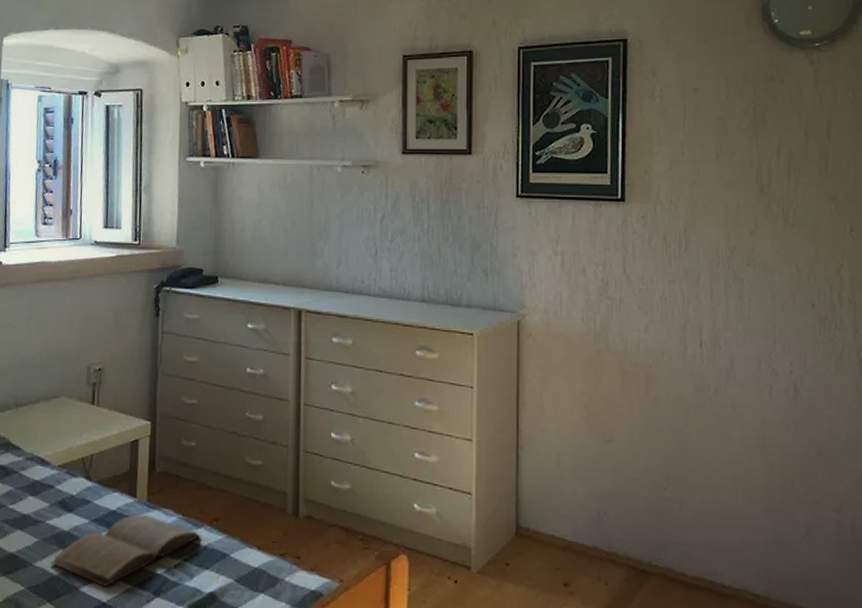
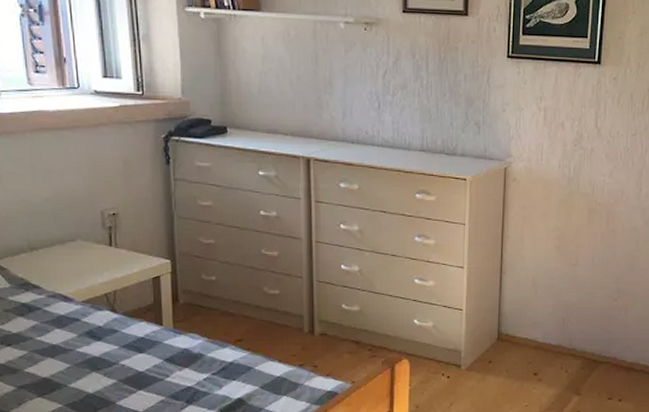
book: present [50,514,201,587] -> none [85,339,227,400]

